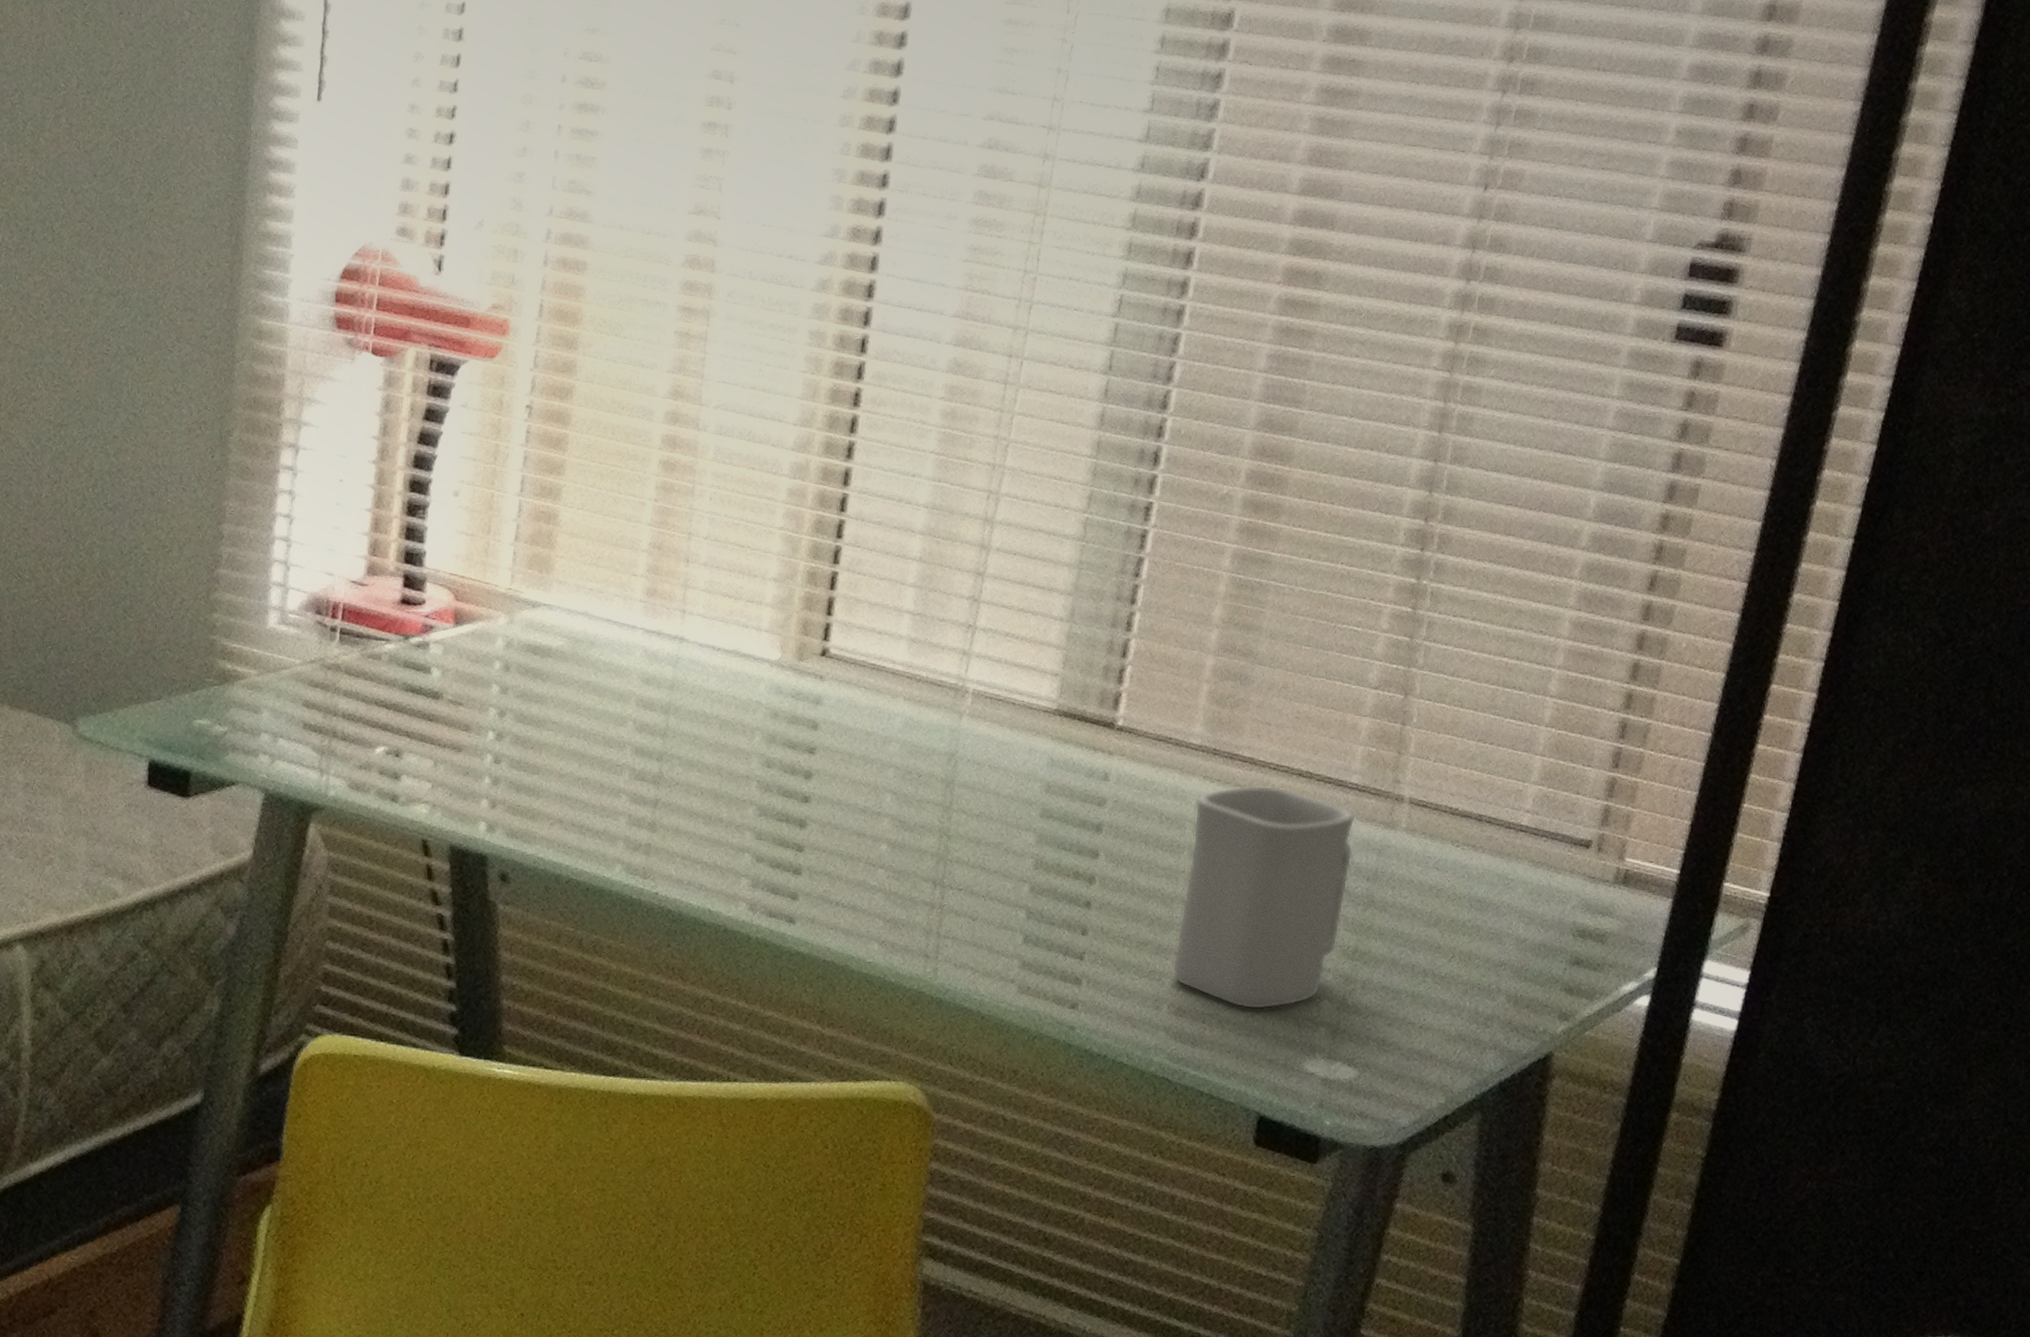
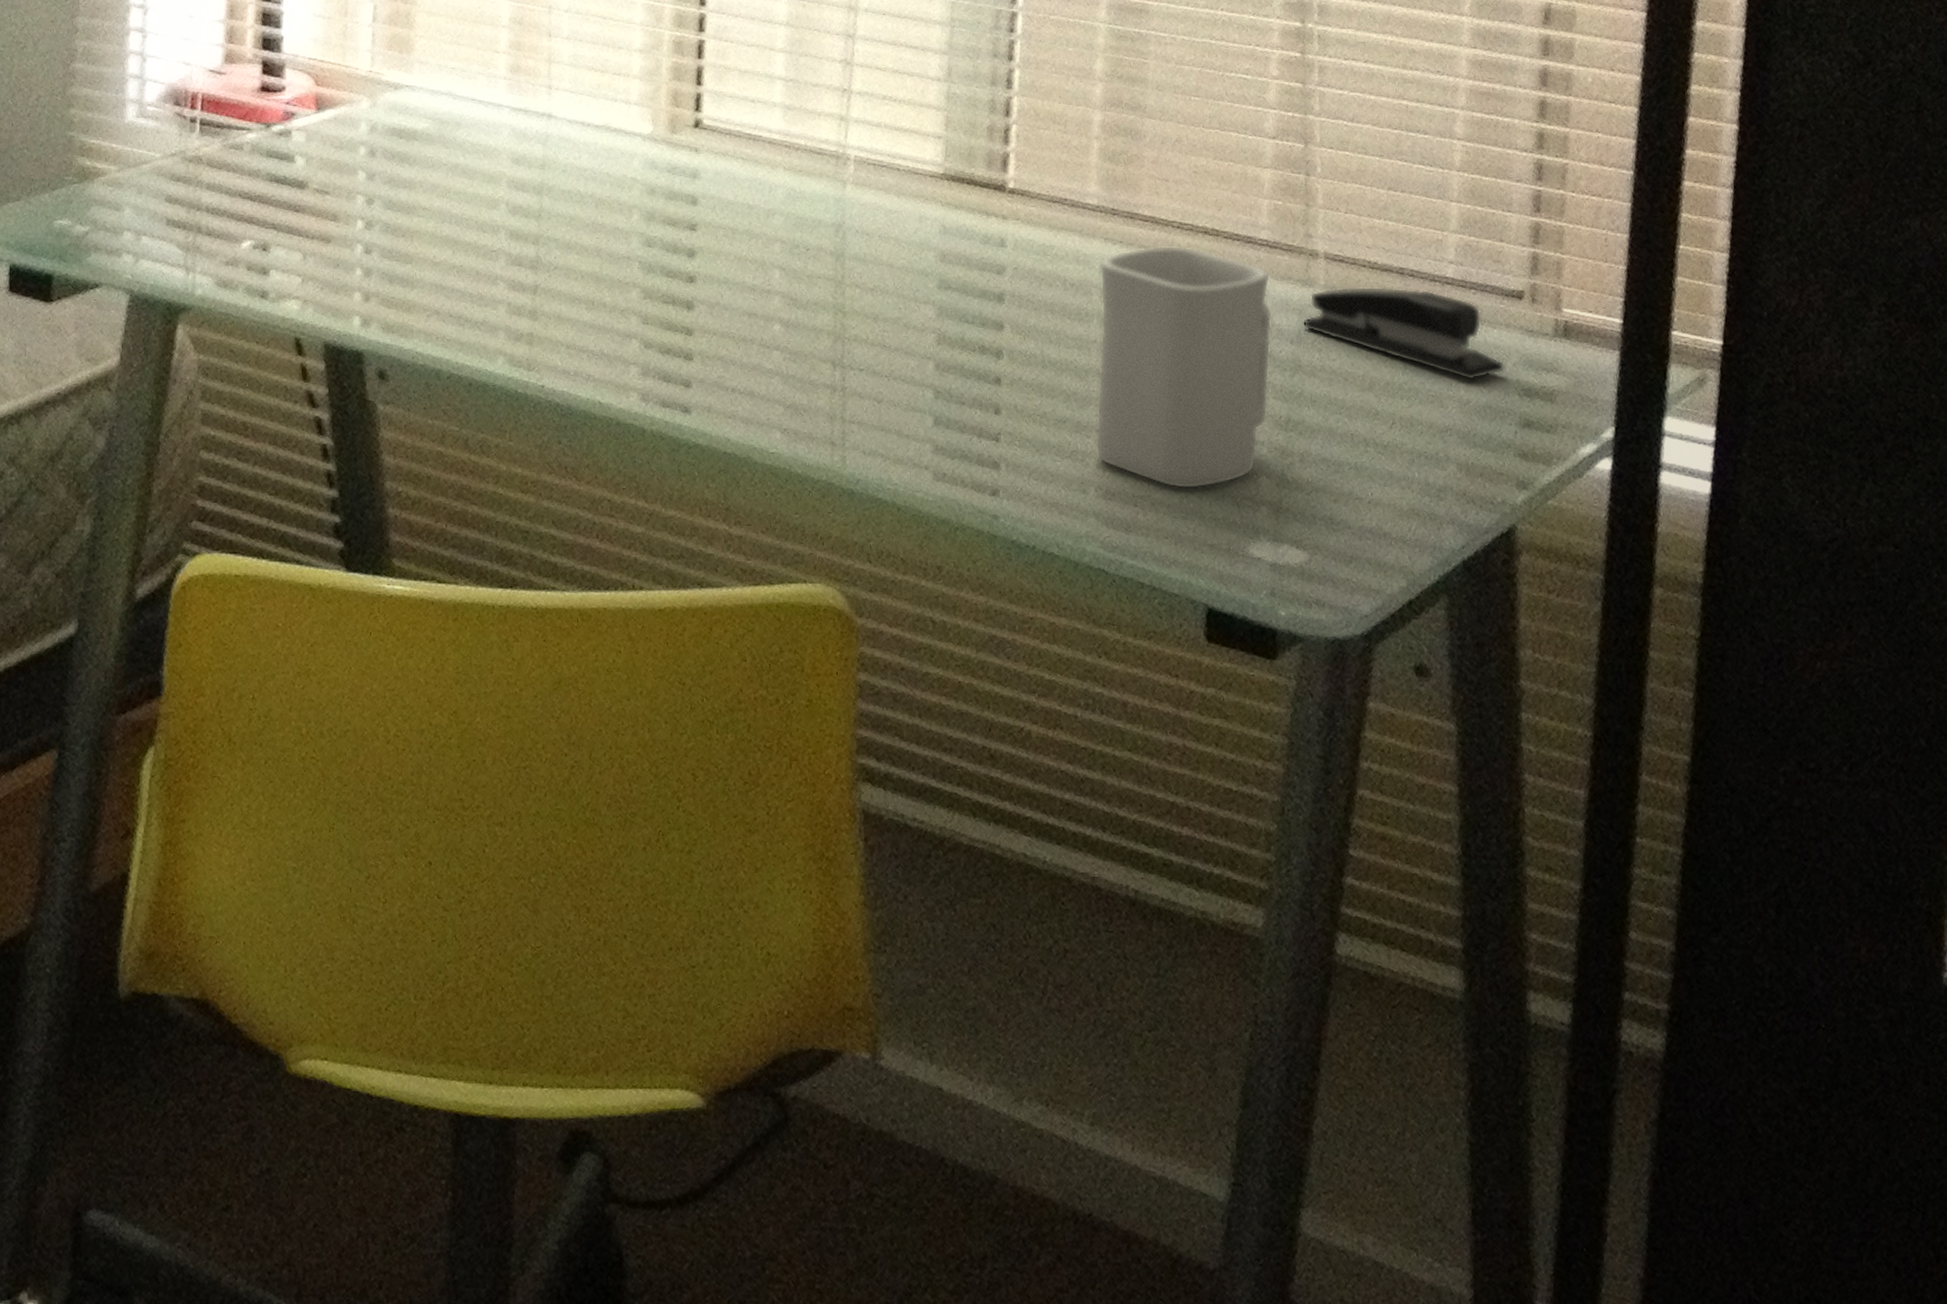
stapler: none [1380,830,1565,921] -> present [1302,286,1506,381]

